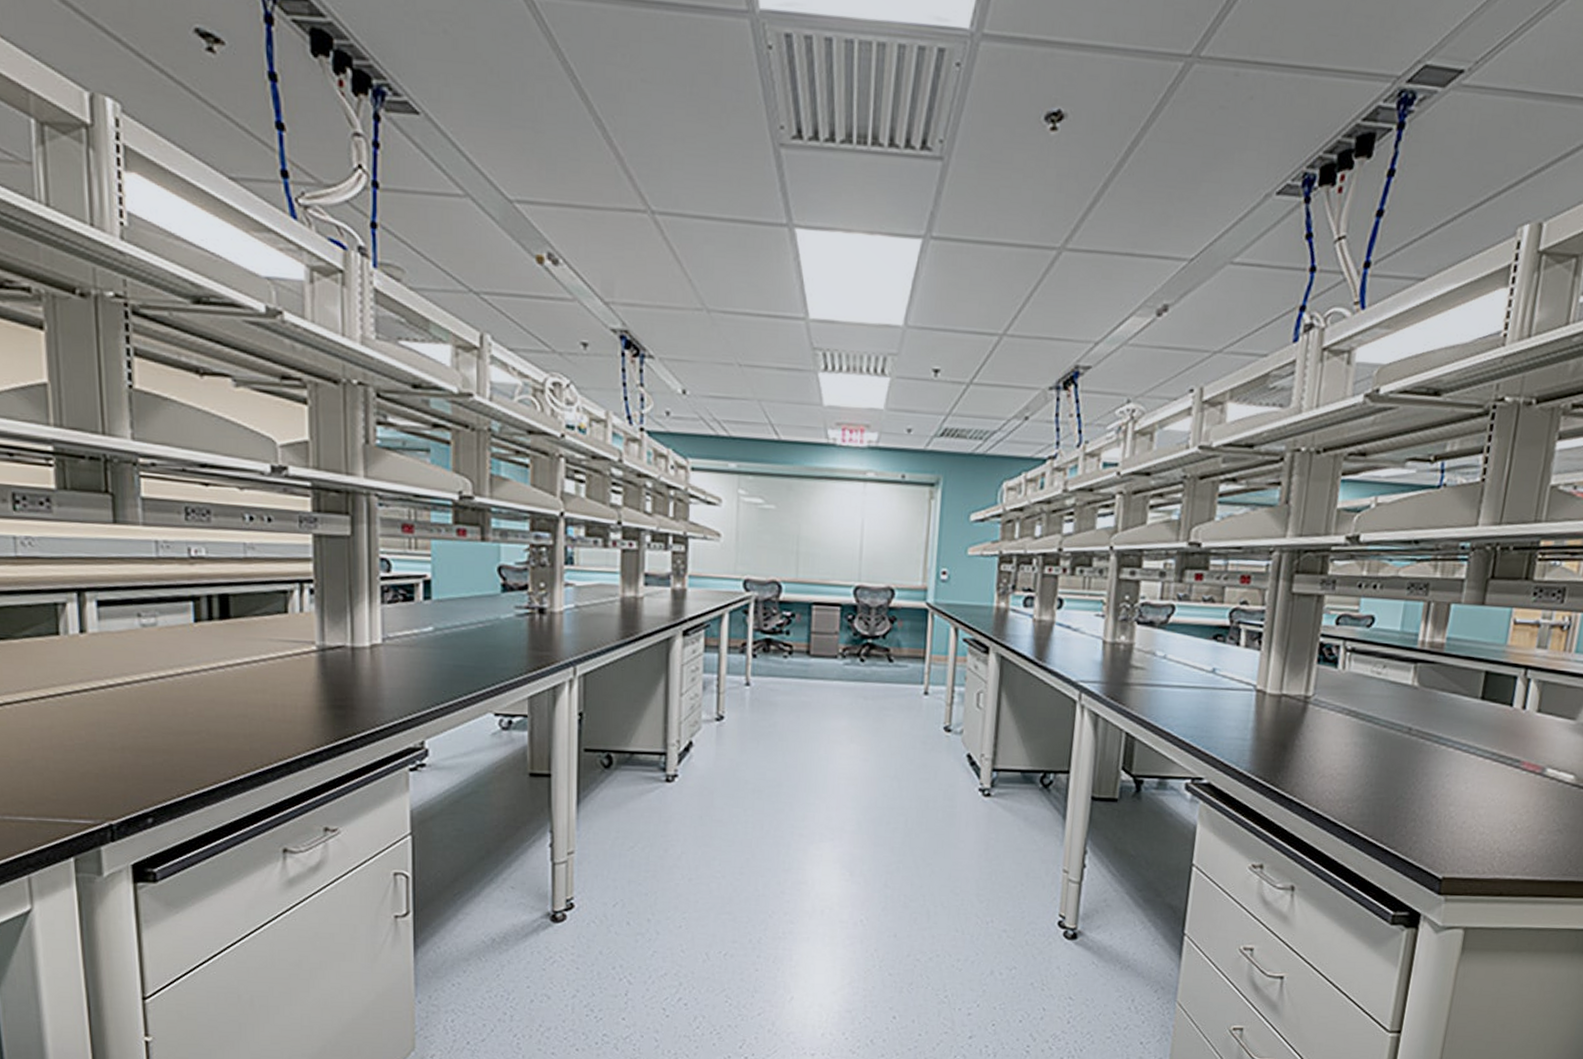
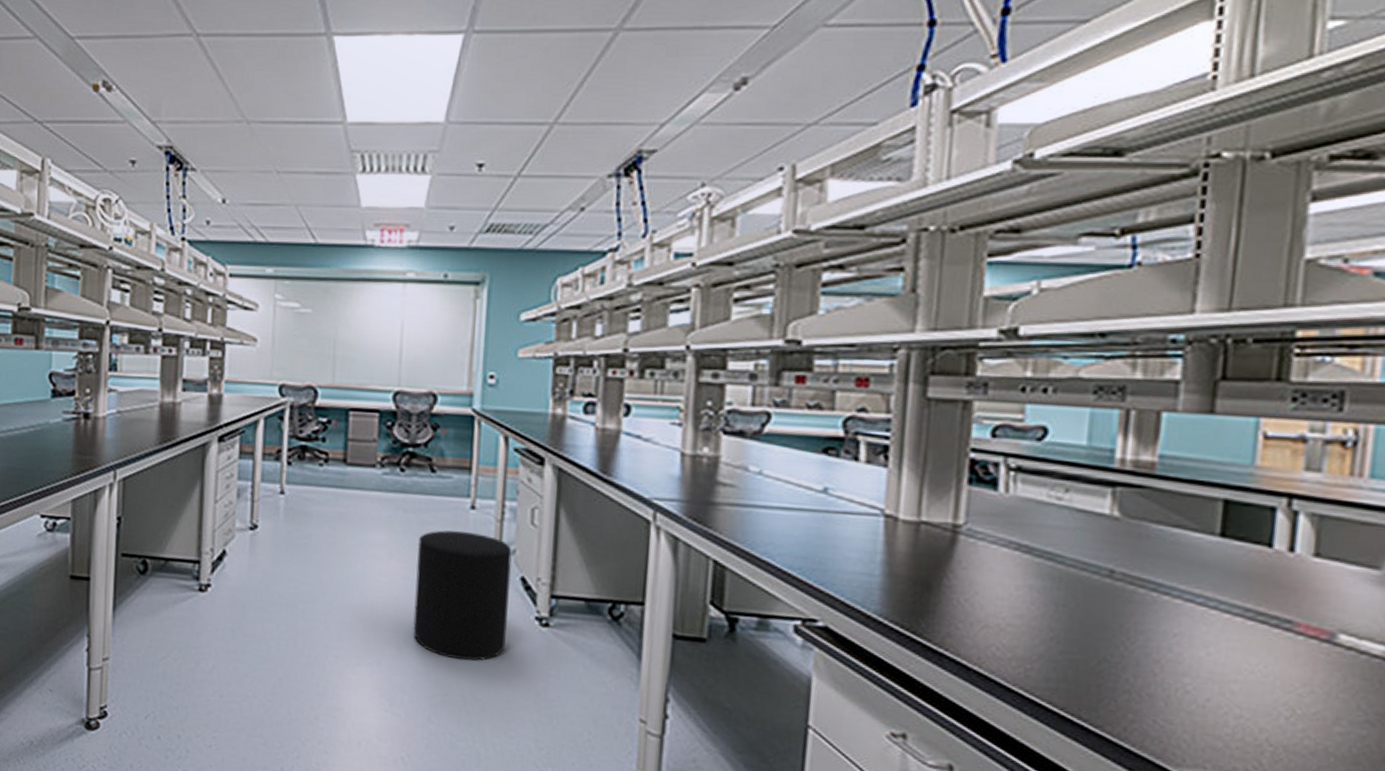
stool: none [871,715,960,831] -> present [413,530,512,661]

